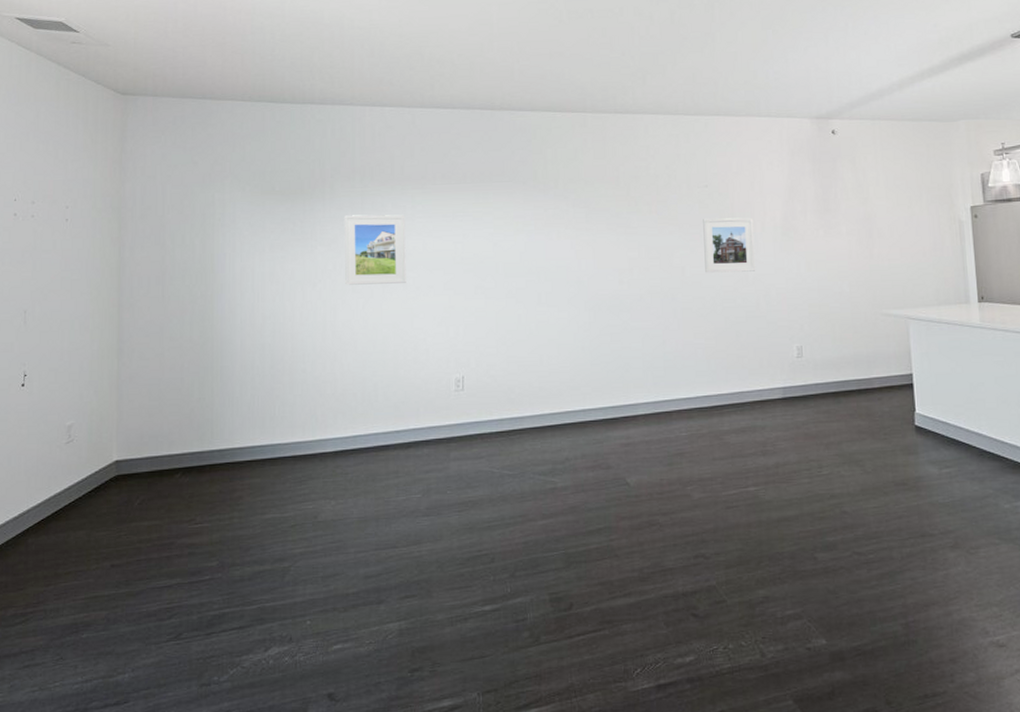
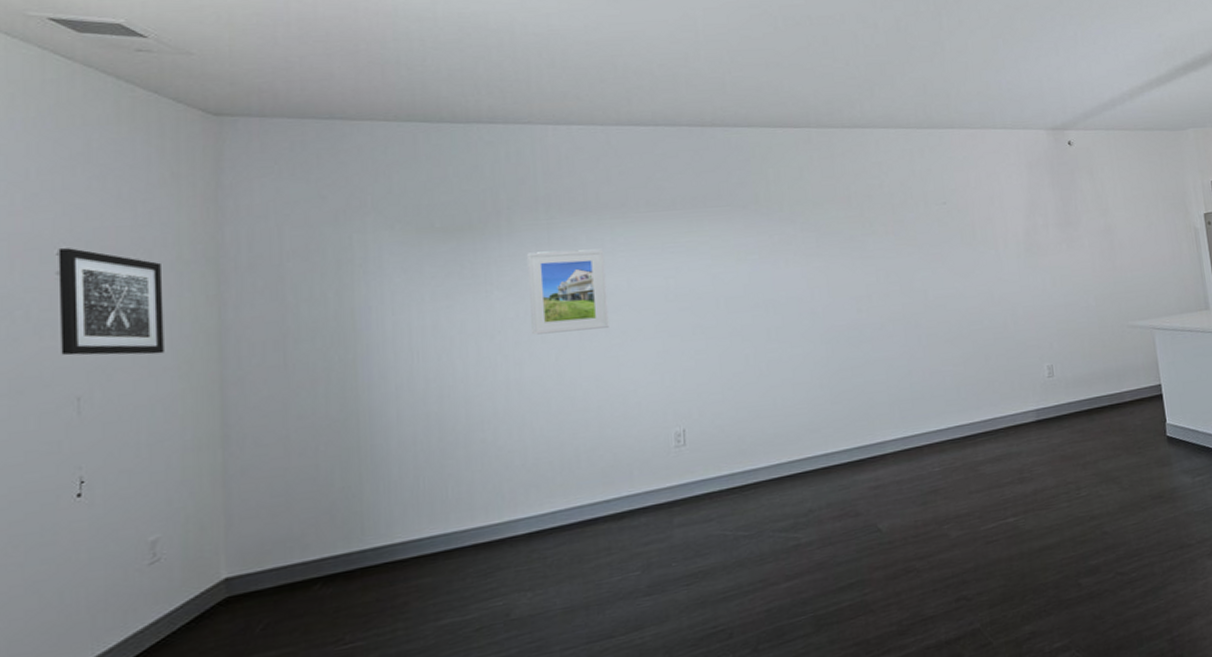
wall art: none [15,196,83,281] -> present [58,248,164,356]
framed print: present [703,217,756,273] -> none [943,235,1001,295]

